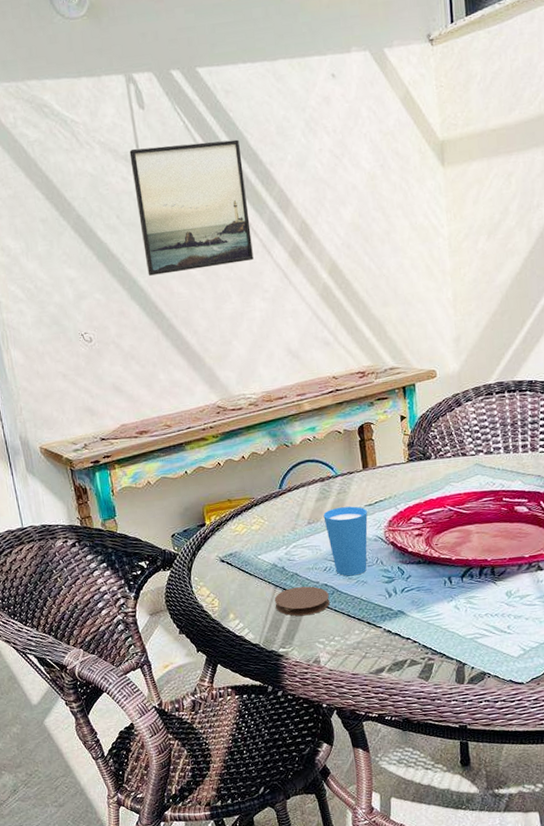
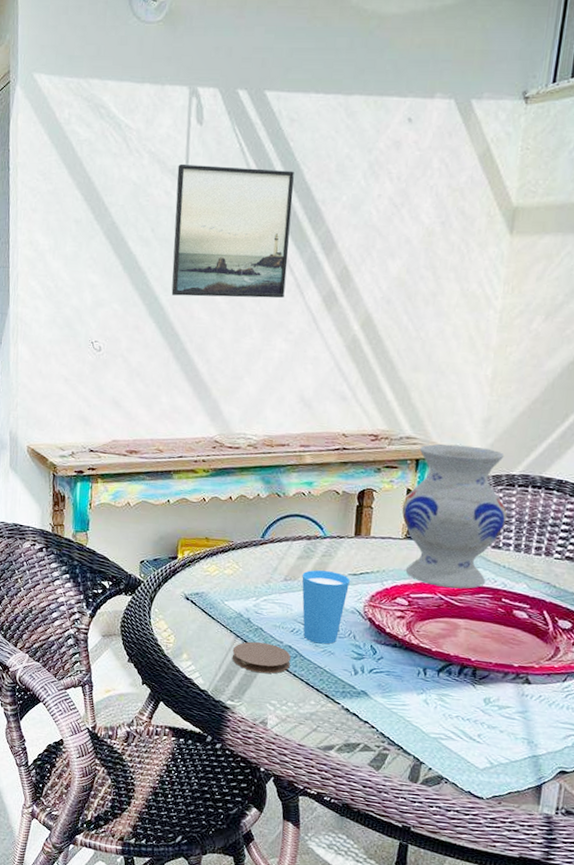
vase: none [399,364,492,500] -> present [402,444,507,589]

